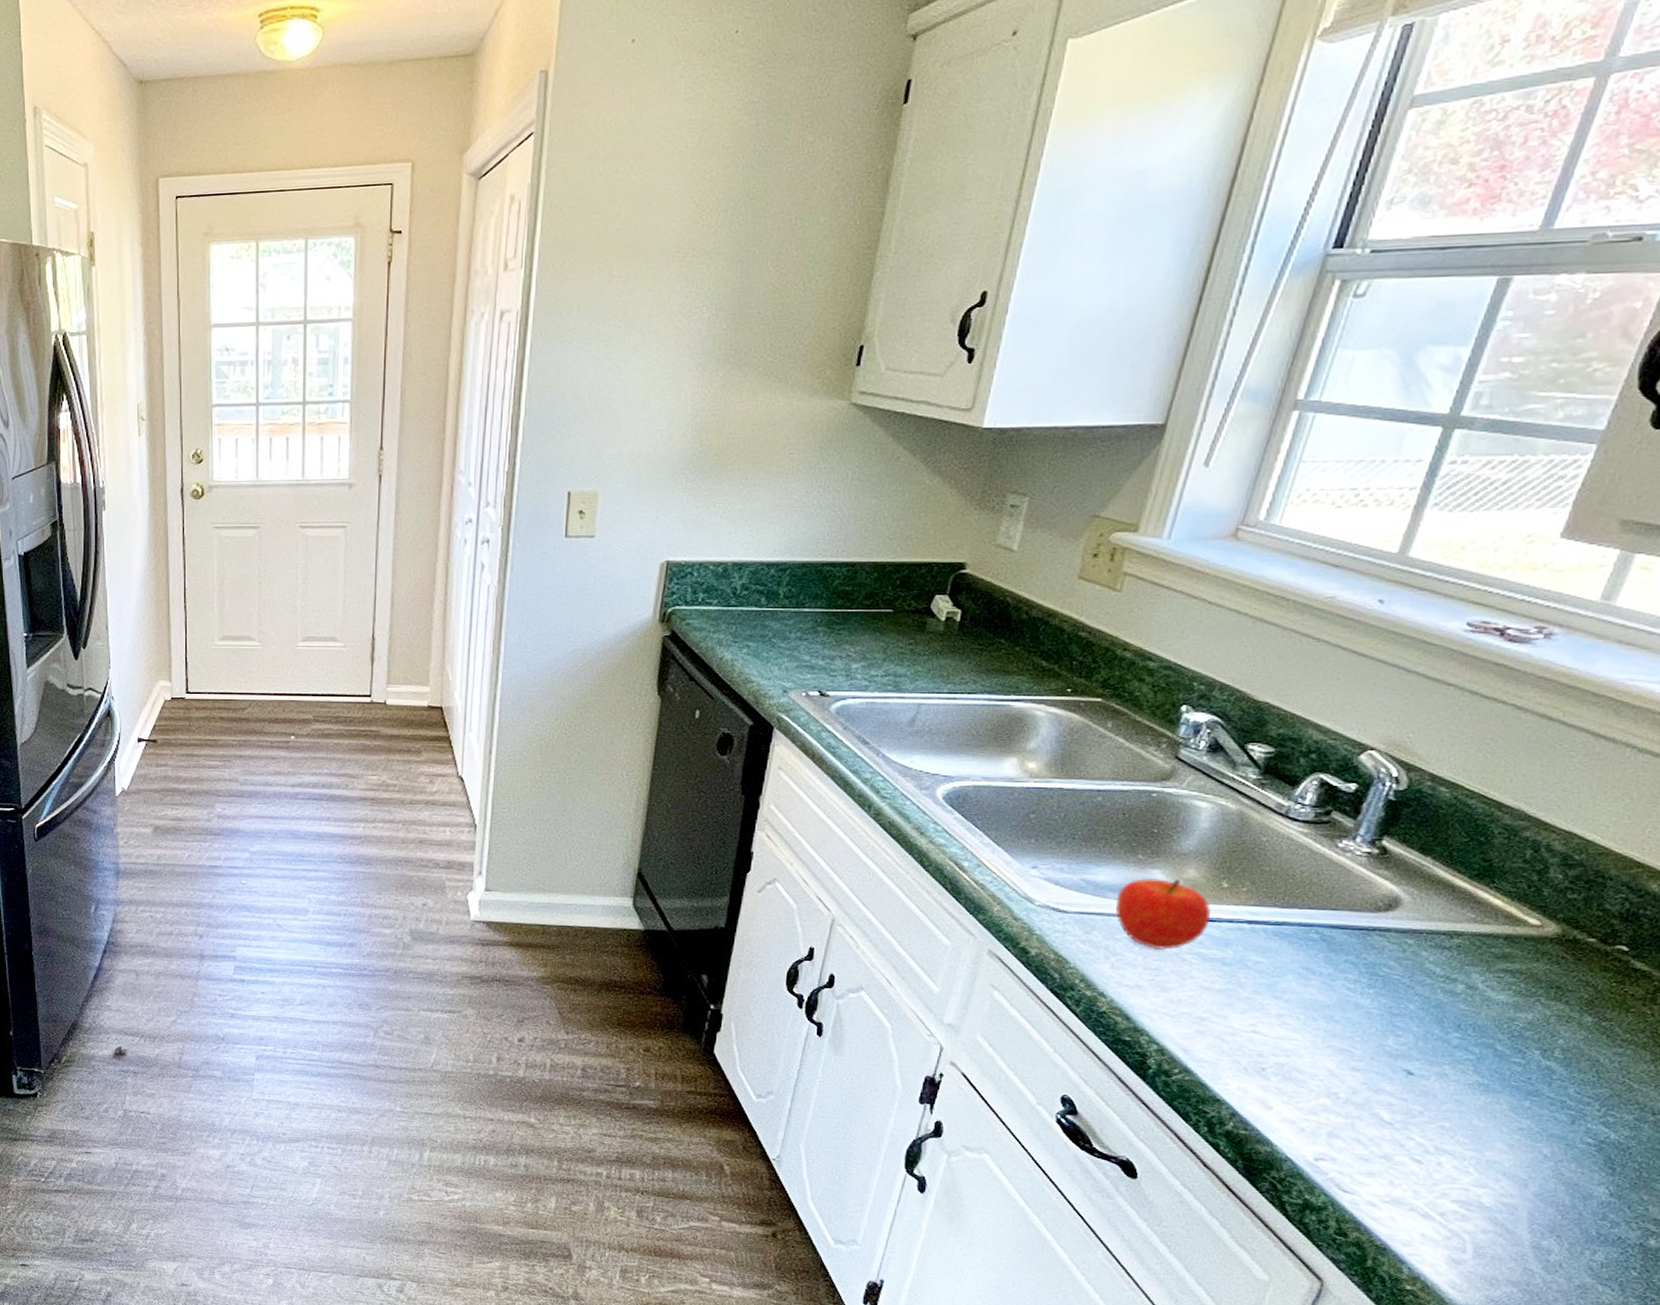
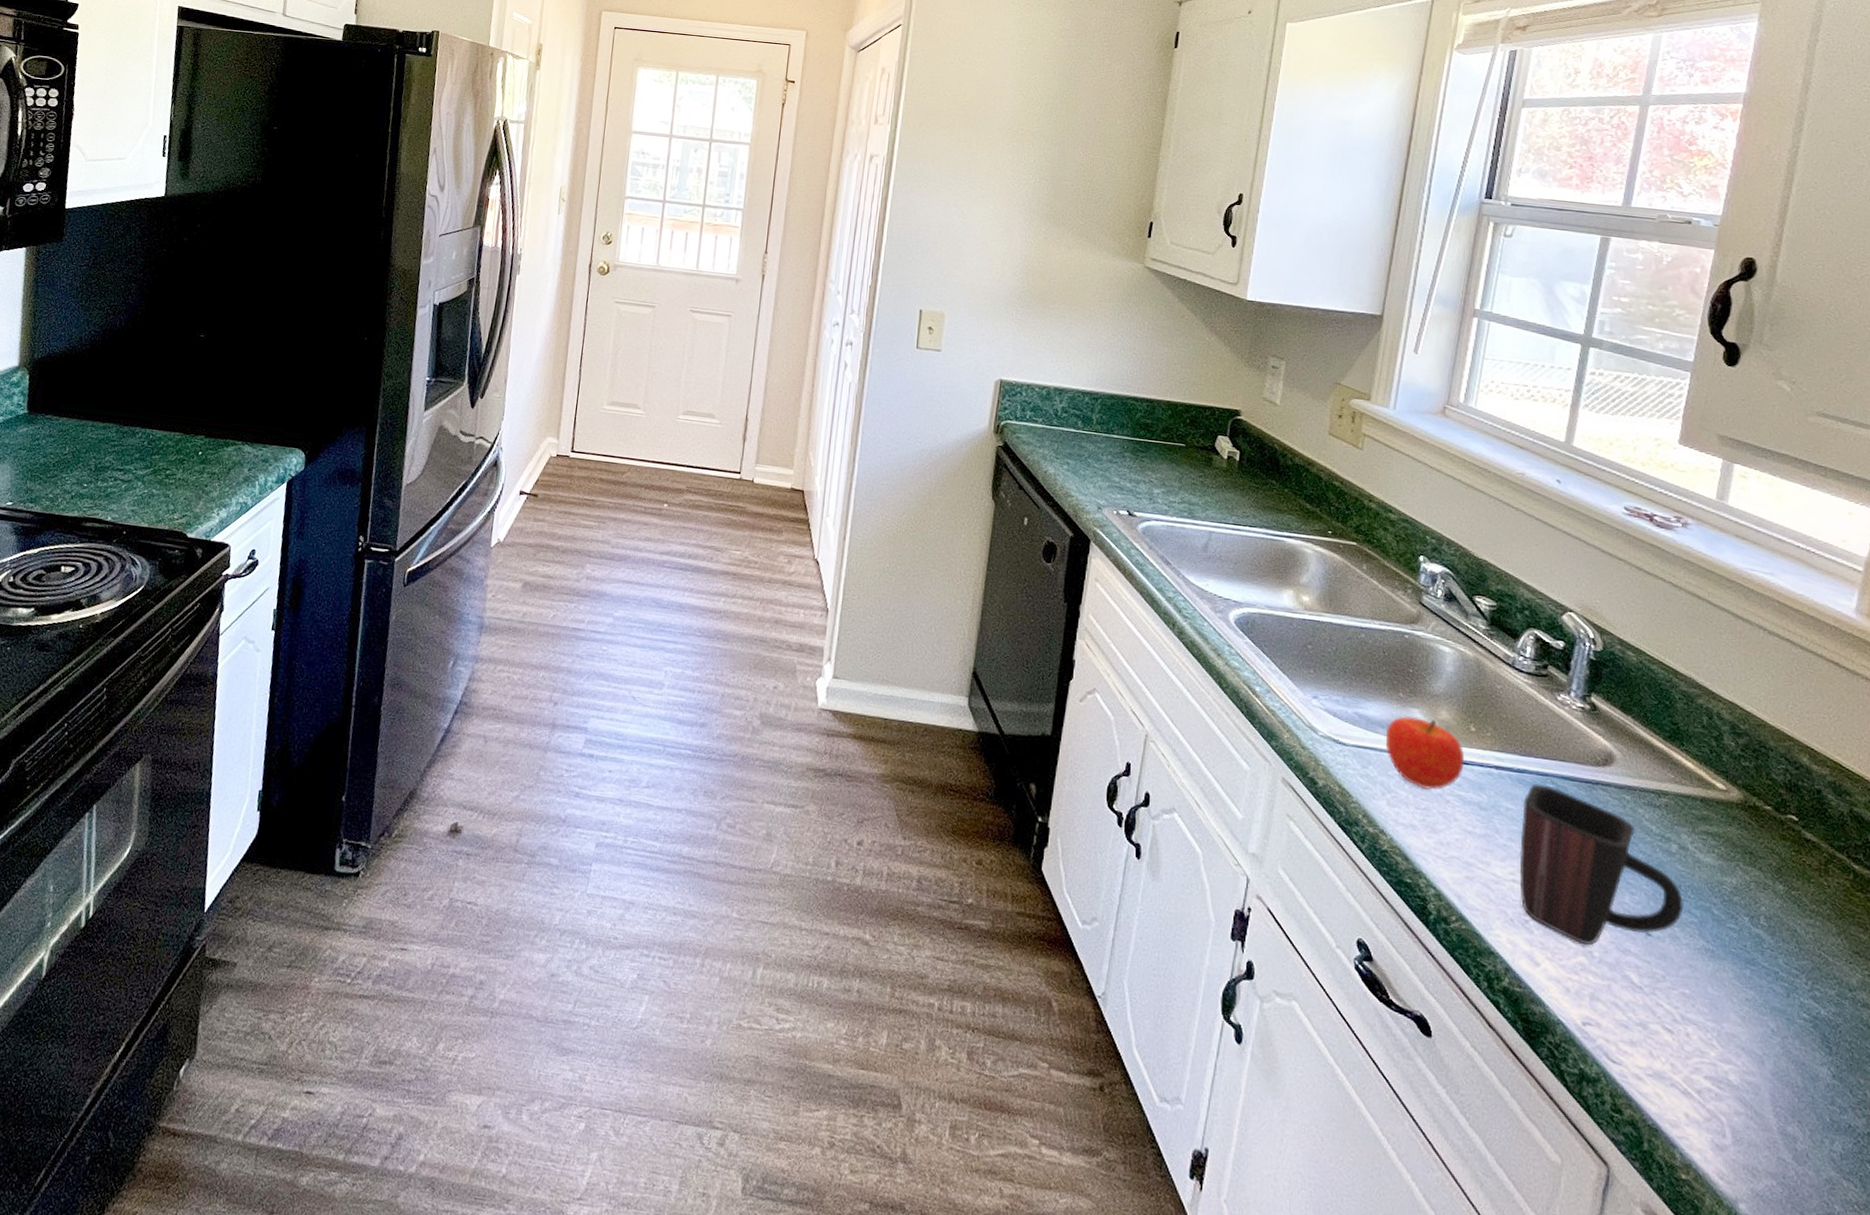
mug: none [1260,935,1461,1087] -> present [1519,783,1684,945]

